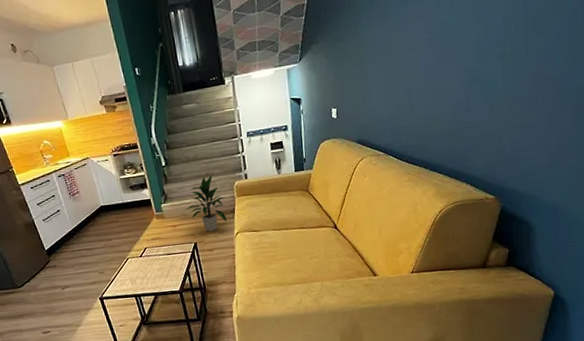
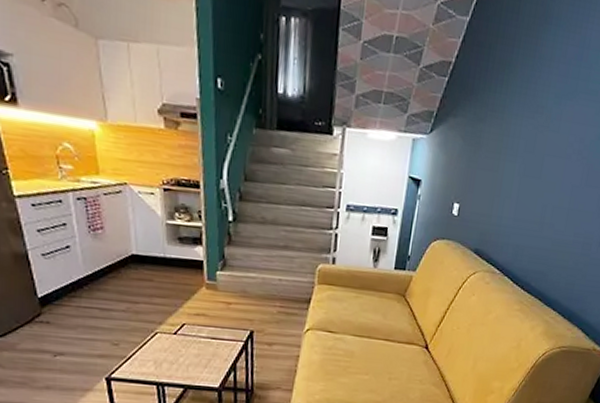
indoor plant: present [186,174,227,232] -> none [249,247,302,322]

